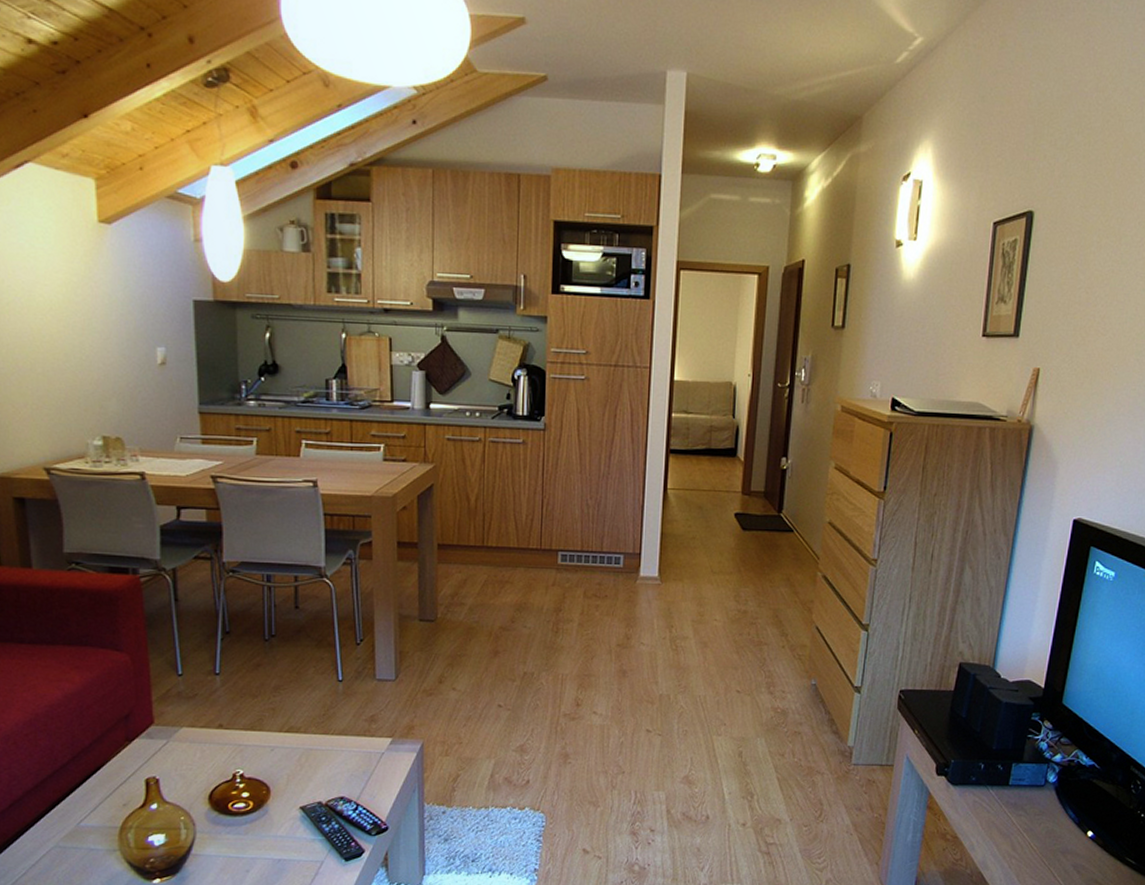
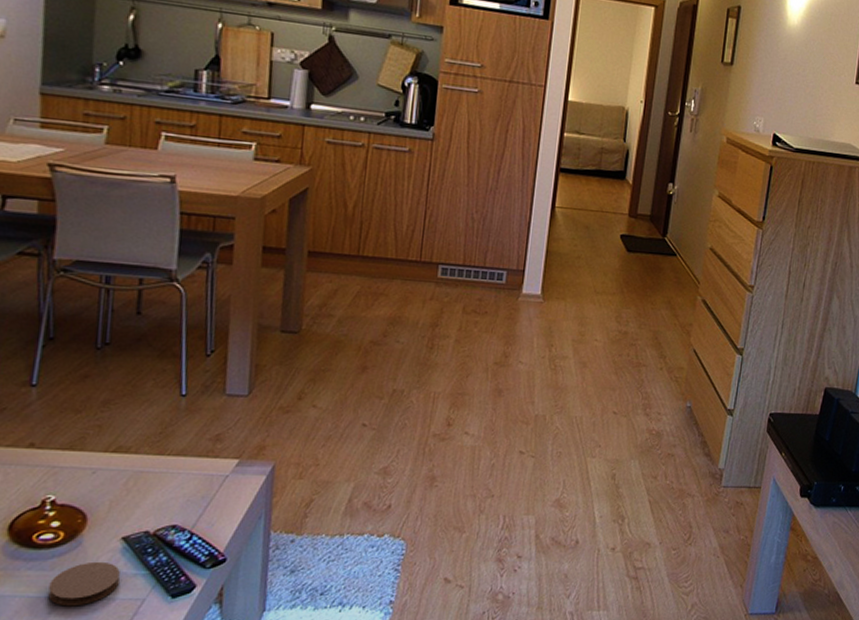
coaster: none [245,827,302,866] -> present [48,561,121,607]

